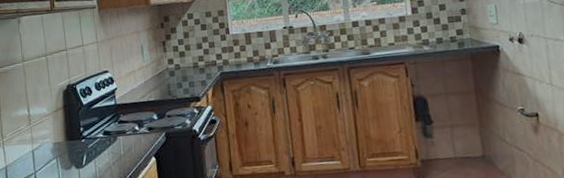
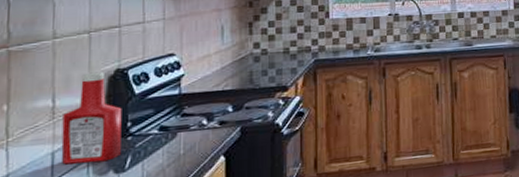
ketchup bottle: none [36,87,78,160] -> present [60,71,122,165]

